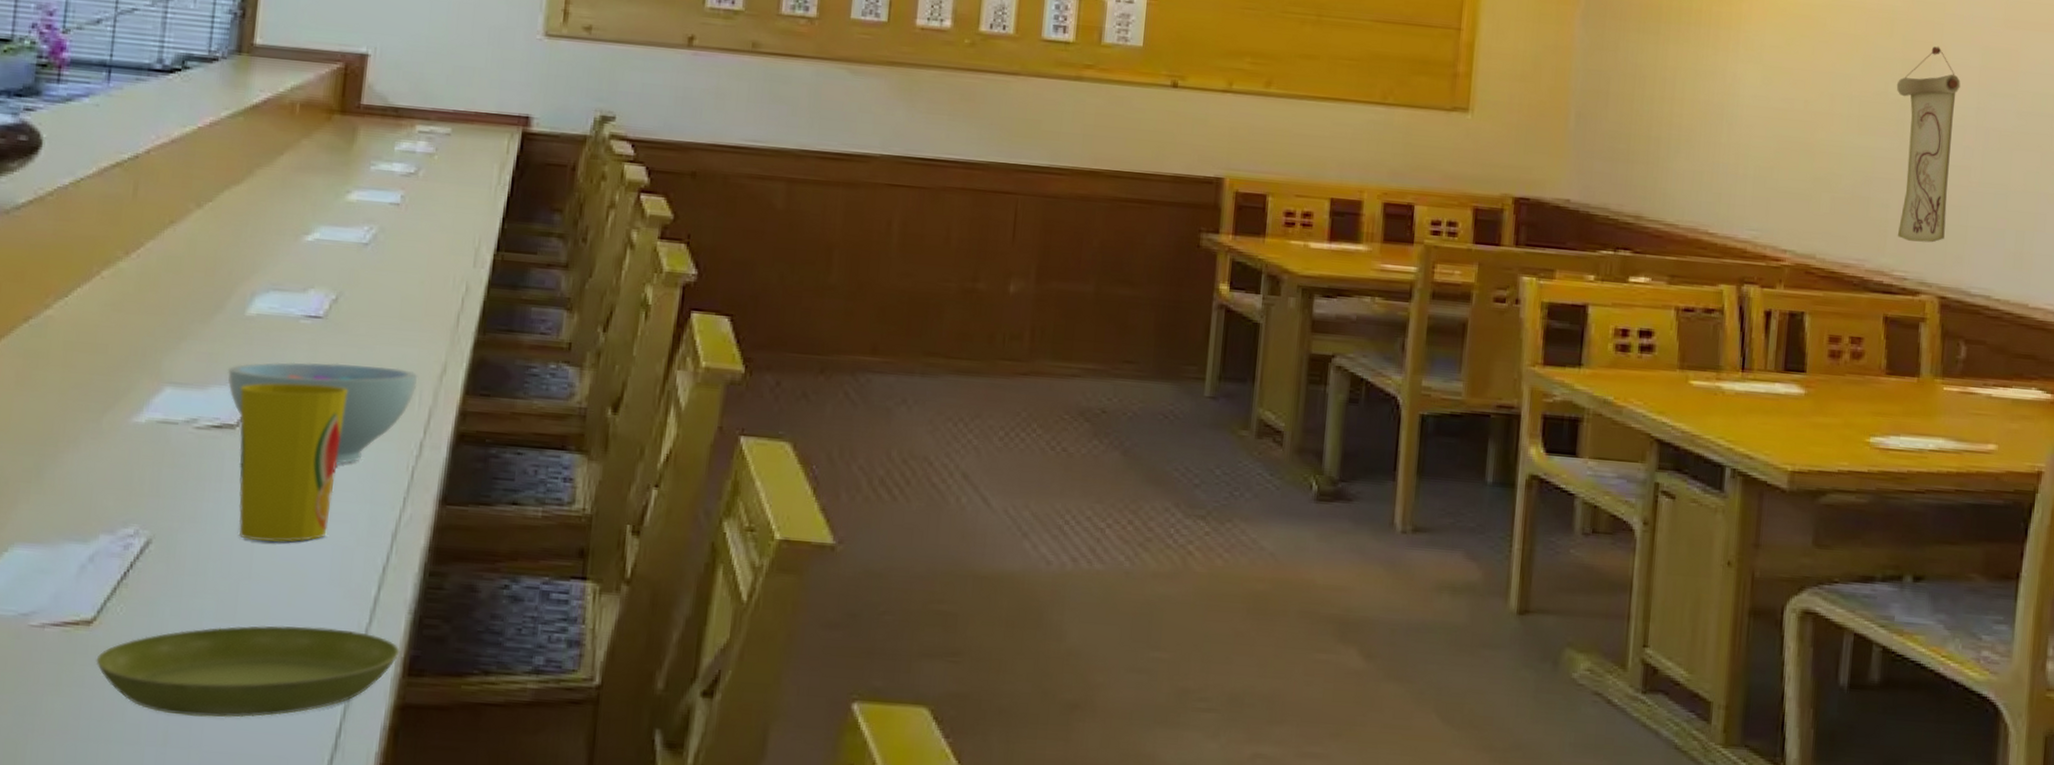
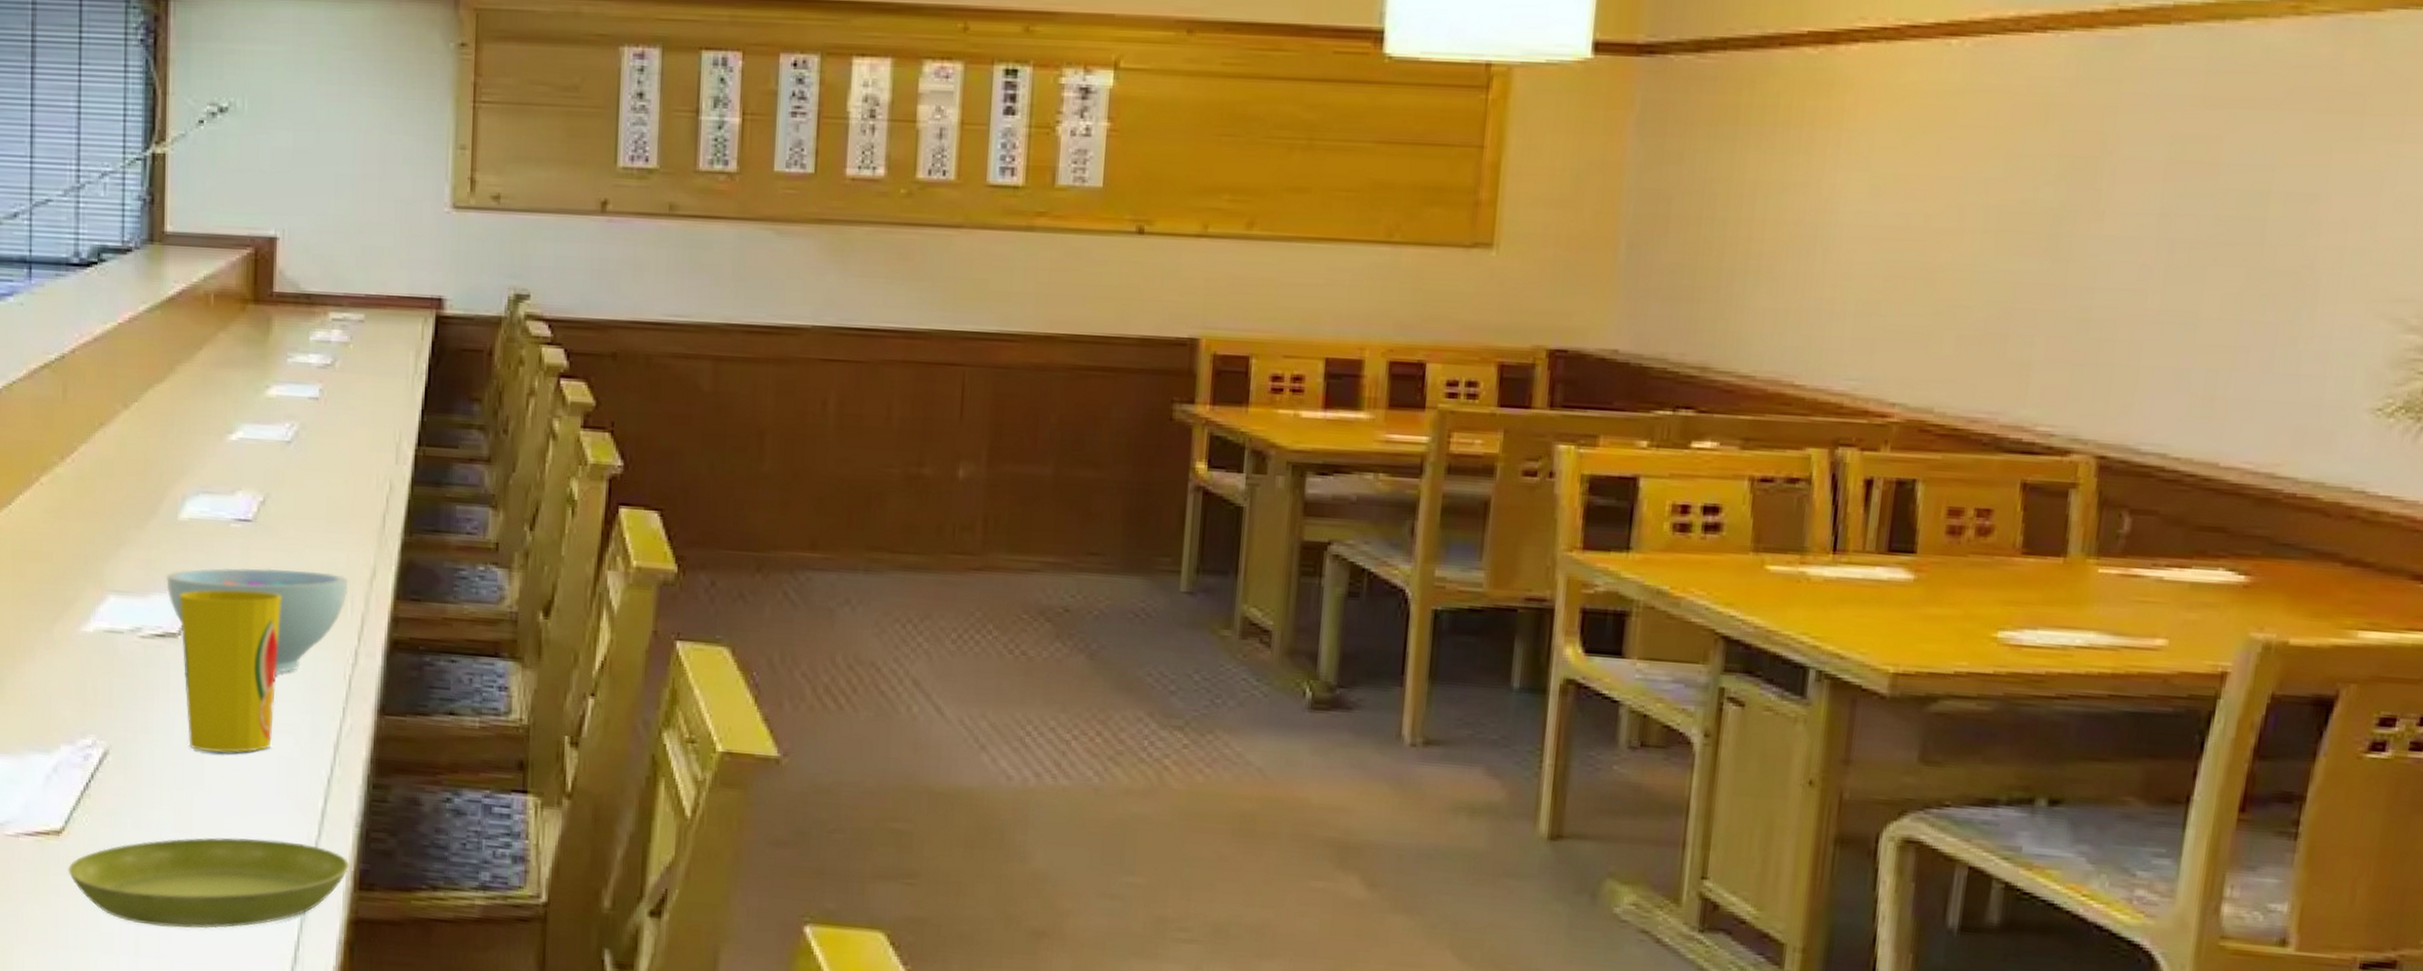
wall scroll: present [1896,46,1961,243] -> none [2043,136,2139,389]

